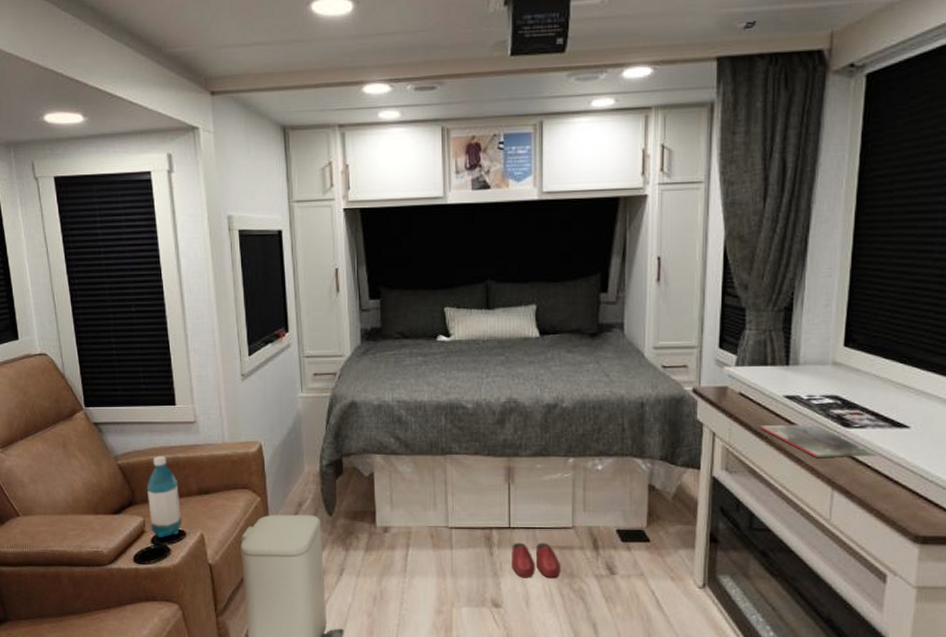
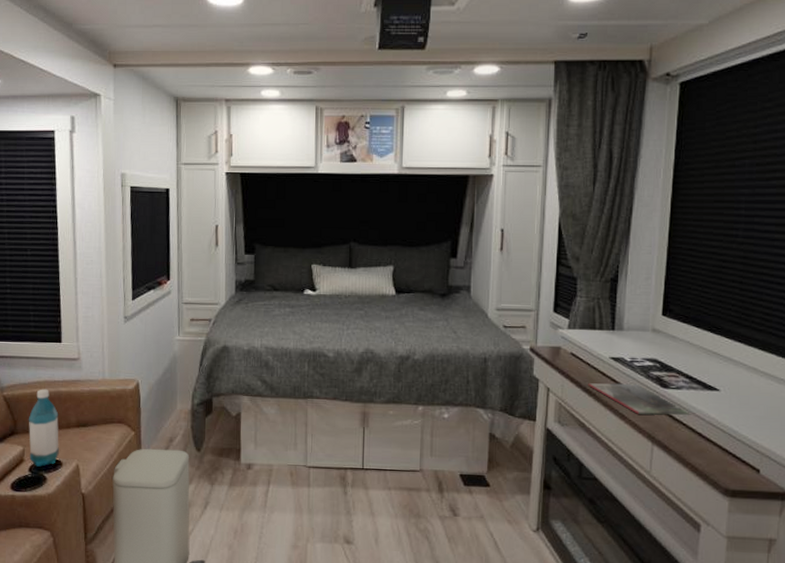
slippers: present [511,542,560,579] -> none [363,482,408,518]

